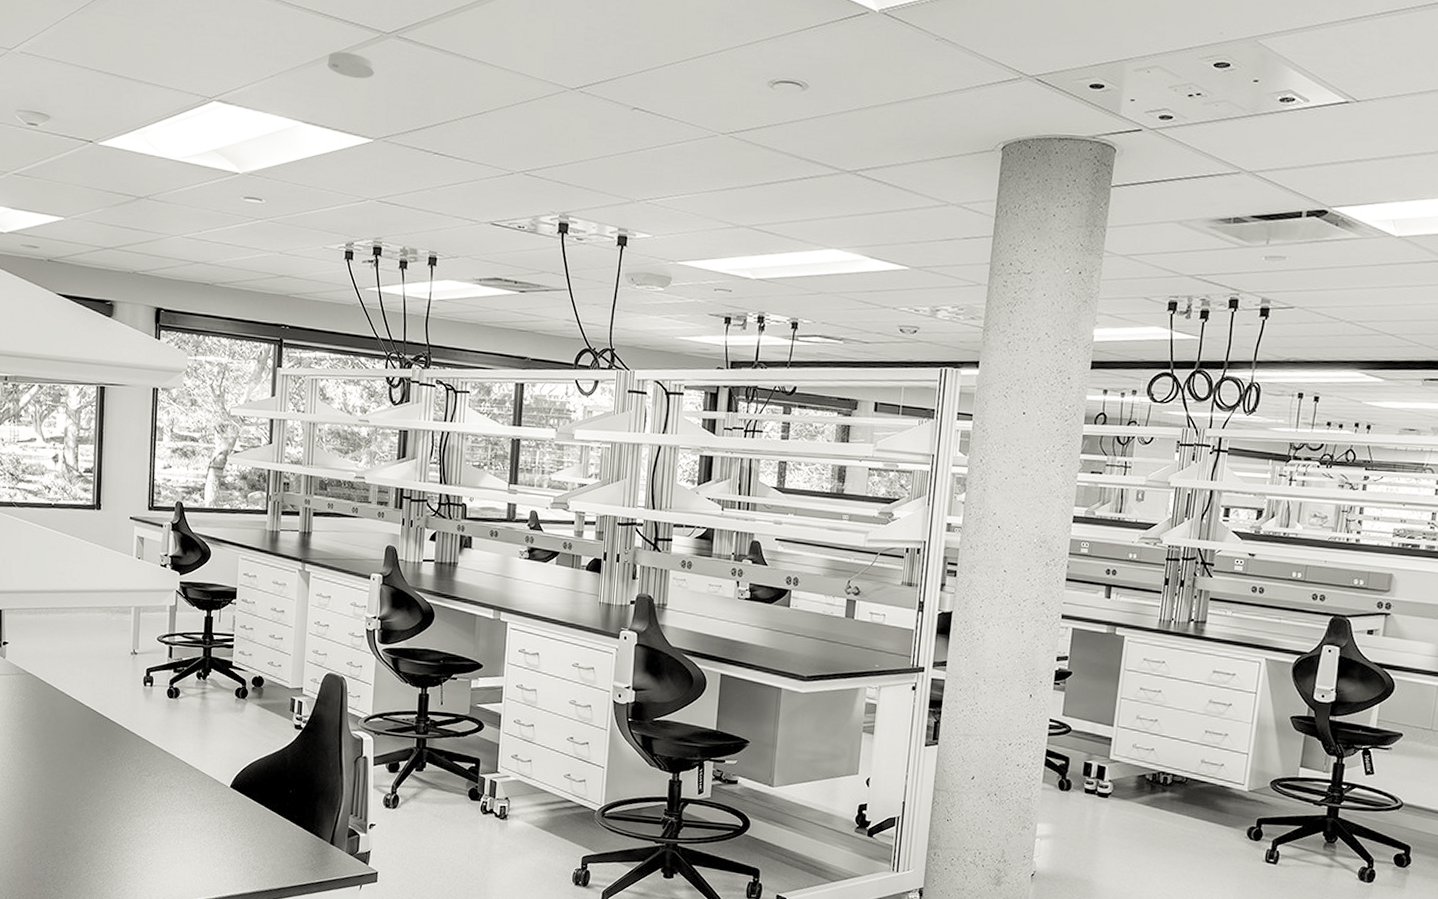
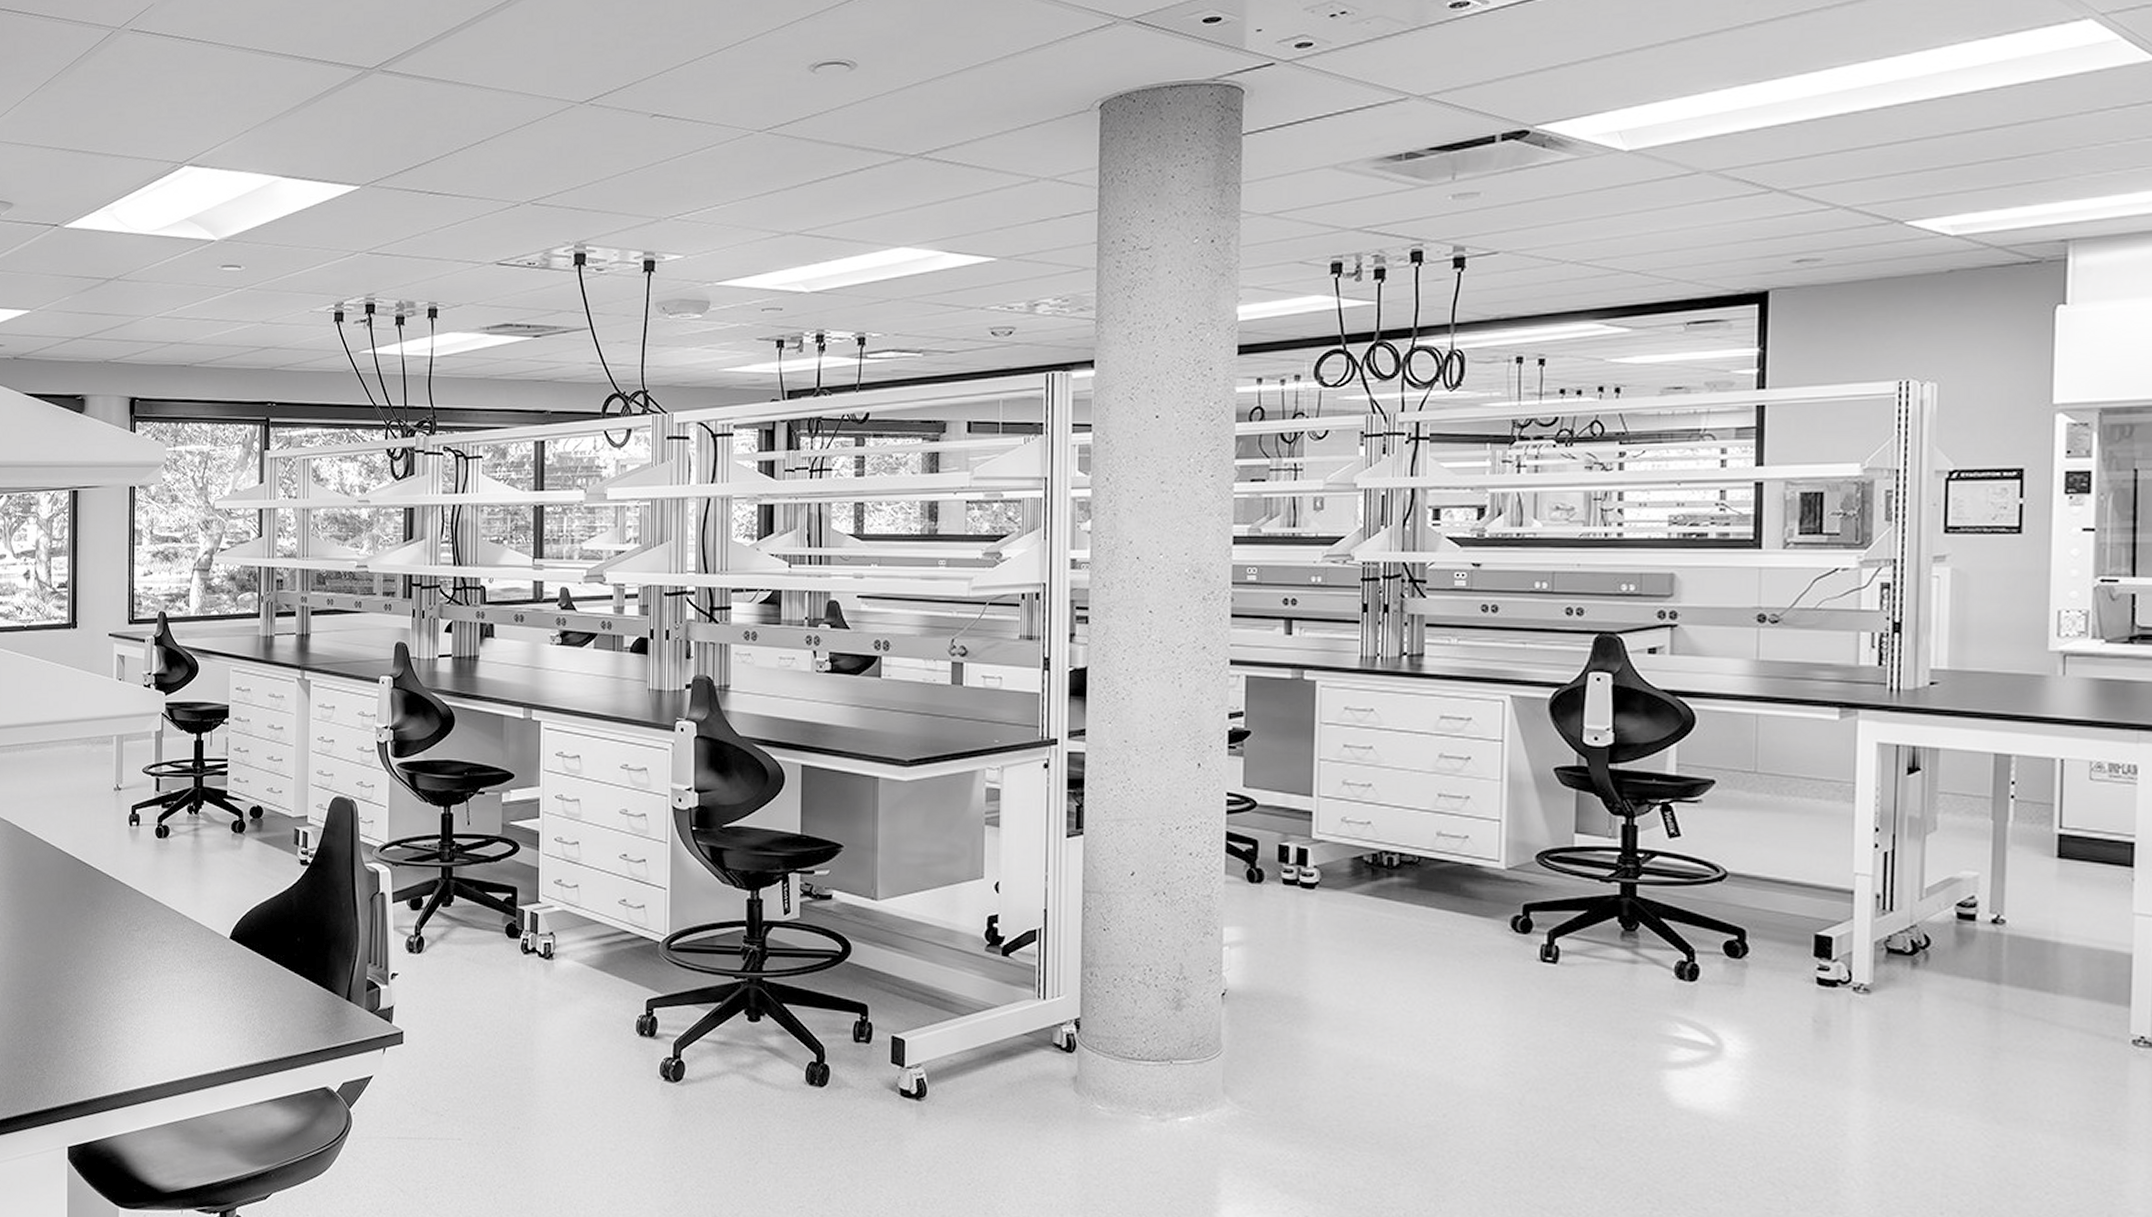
smoke detector: present [326,52,375,79] -> none [305,95,359,122]

